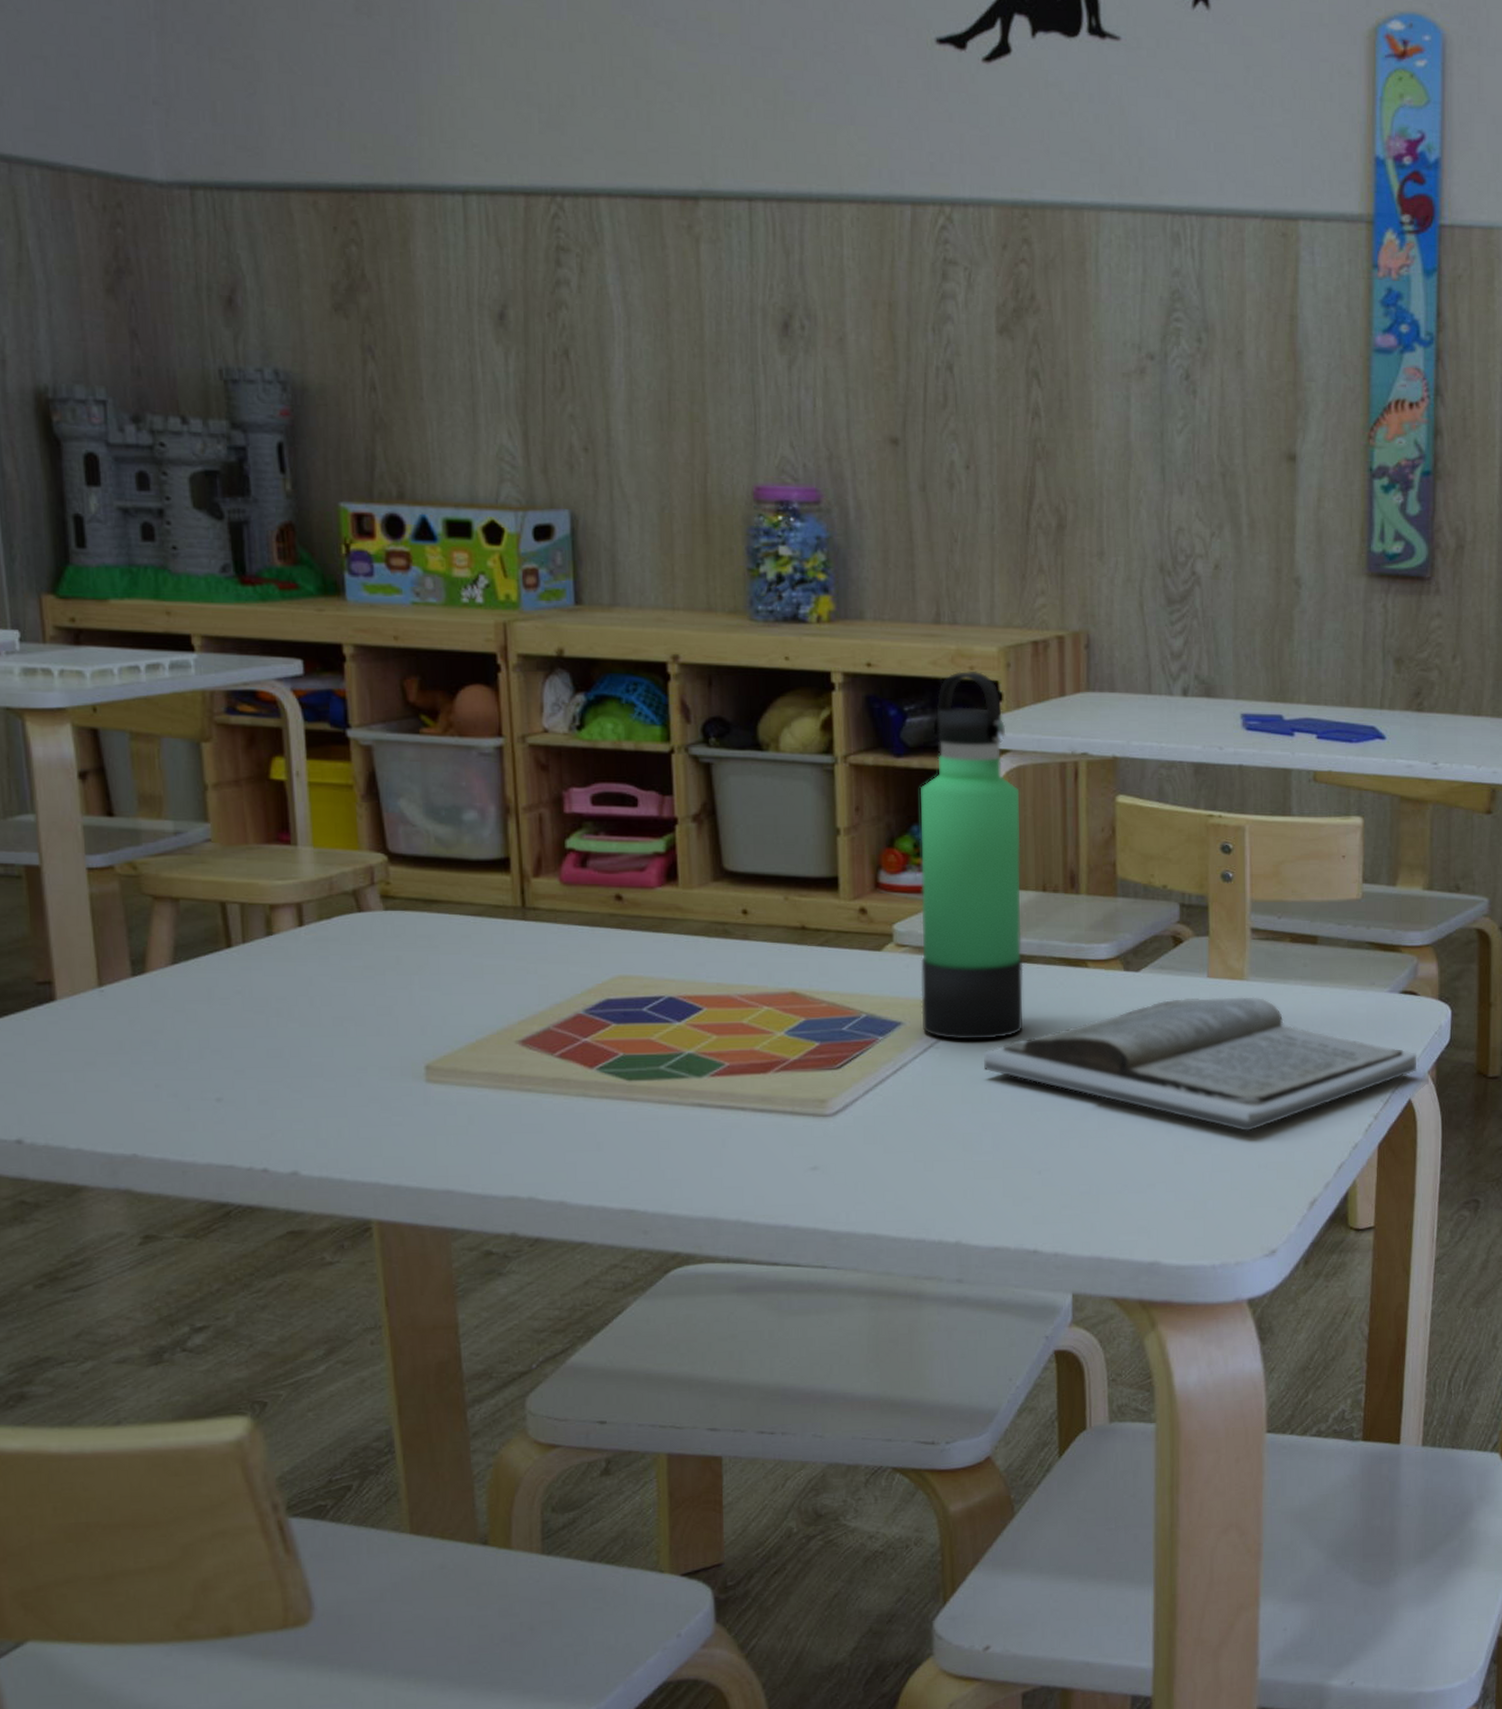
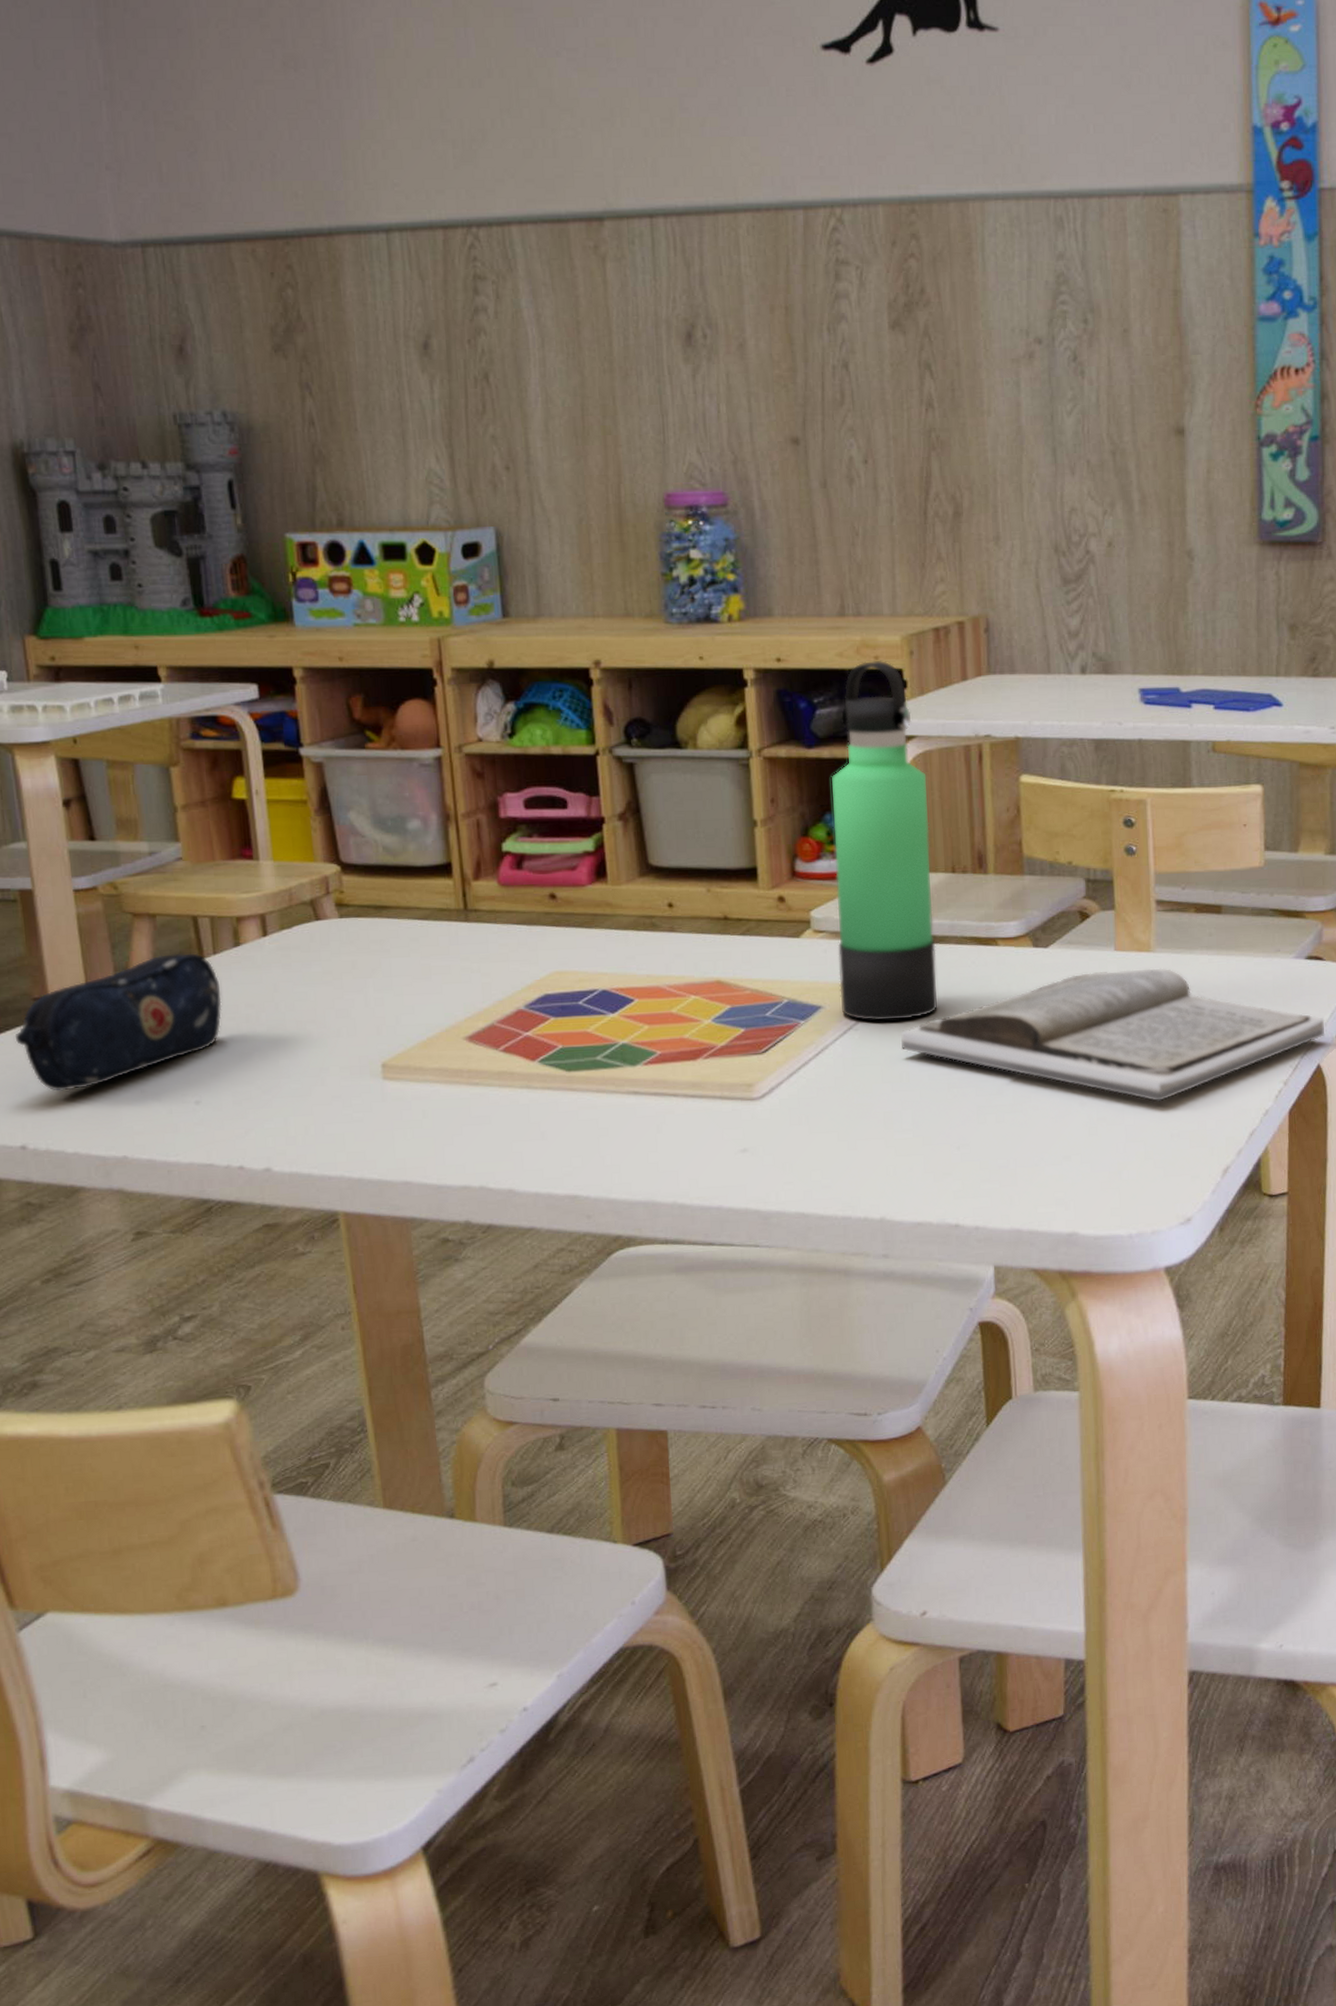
pencil case: none [13,940,250,1083] -> present [14,953,222,1091]

